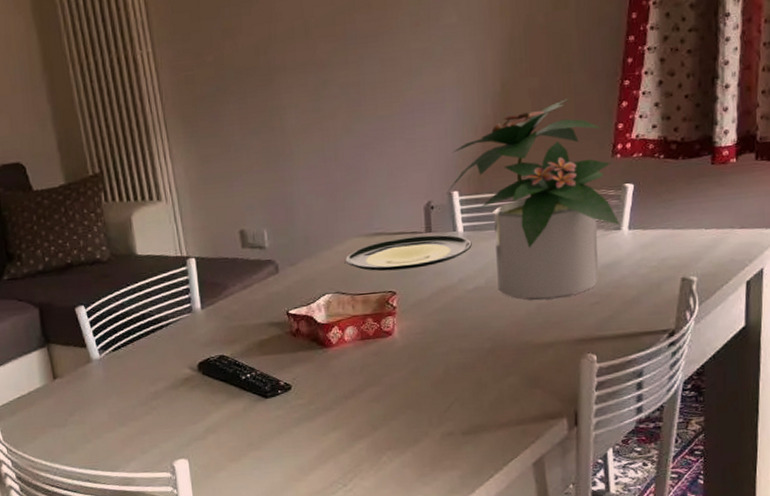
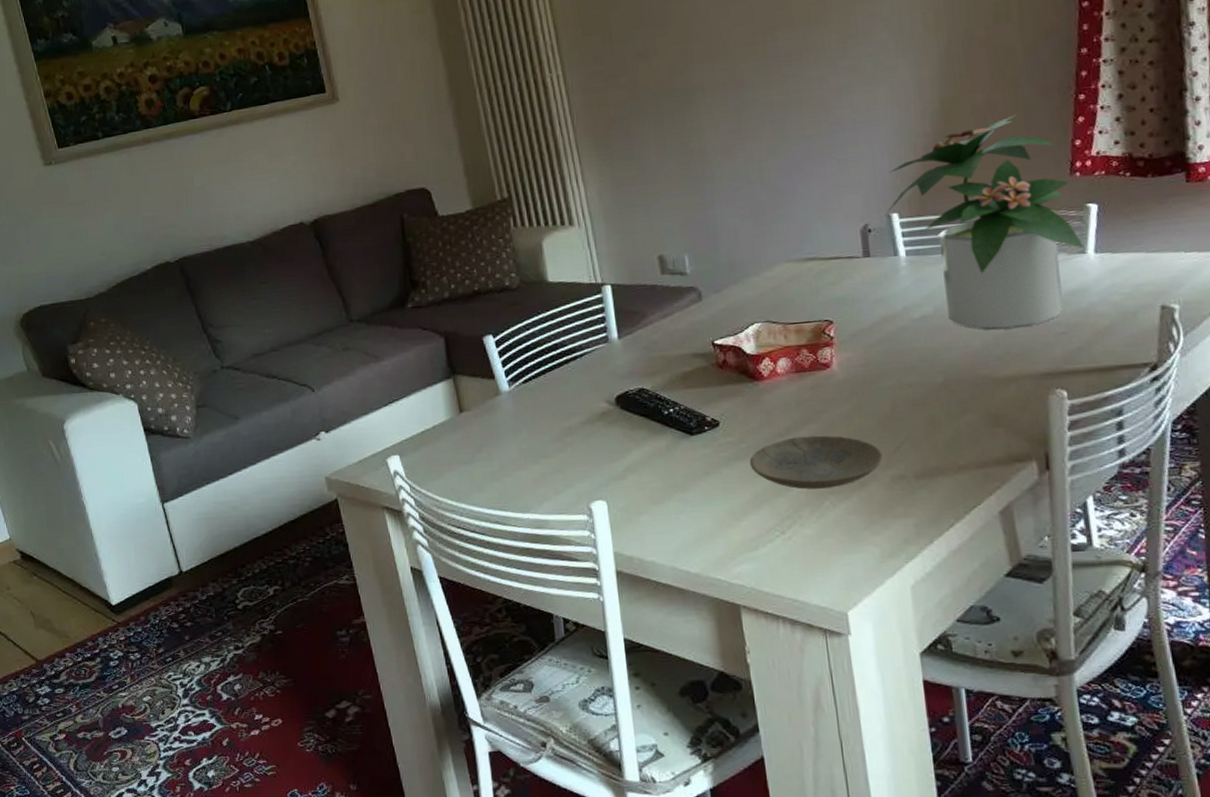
plate: none [317,397,435,446] -> present [749,435,883,490]
plate: present [345,235,472,271] -> none [775,259,916,299]

